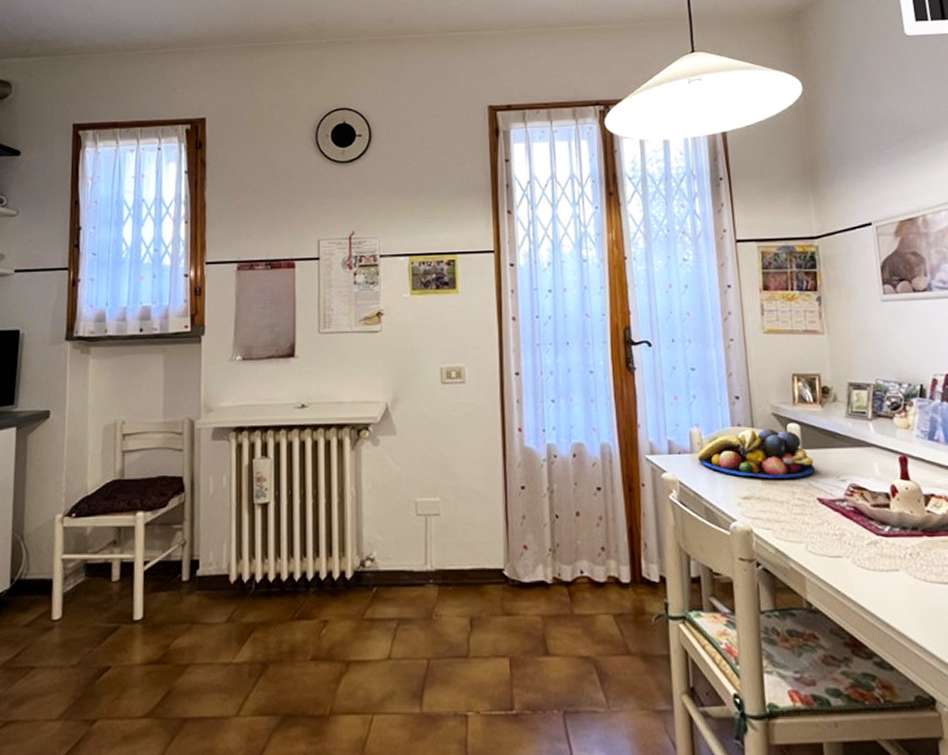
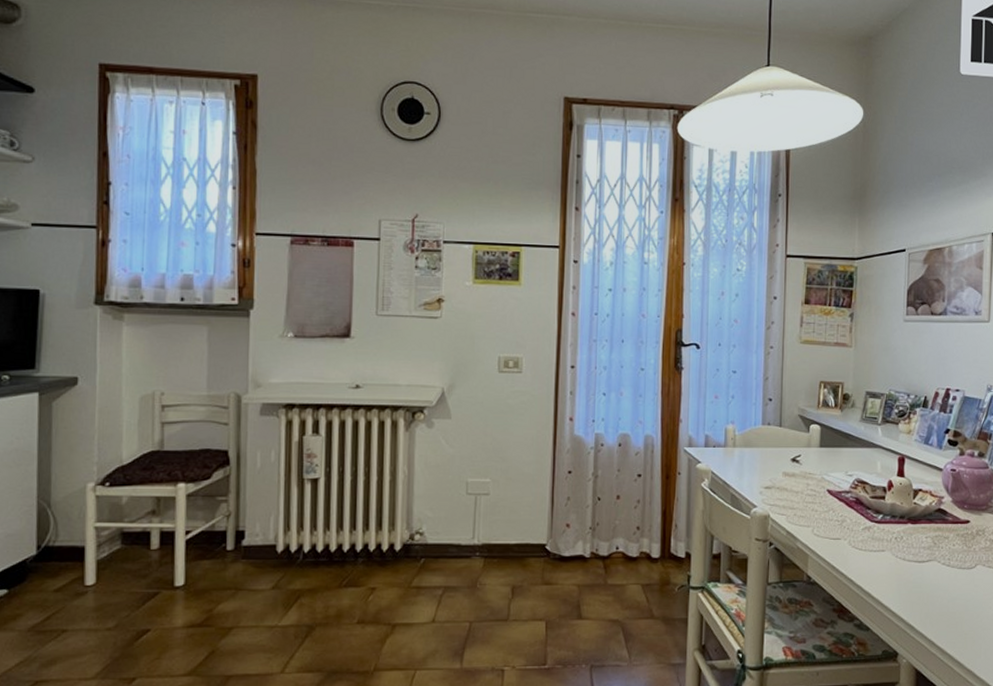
fruit bowl: present [697,428,816,479] -> none [730,428,829,472]

